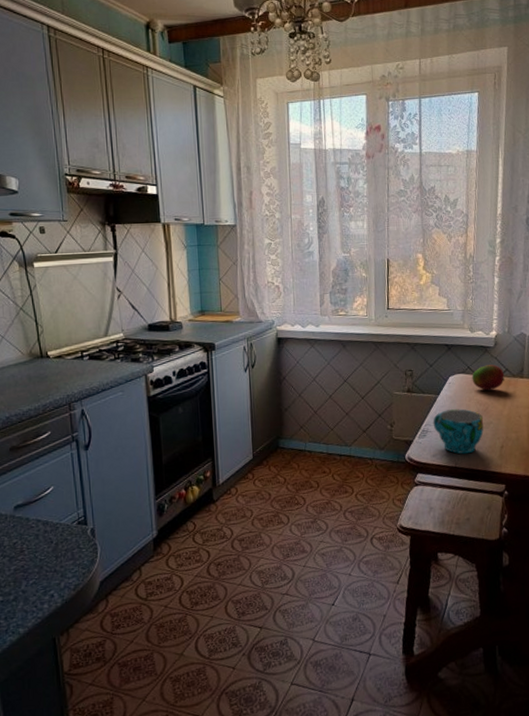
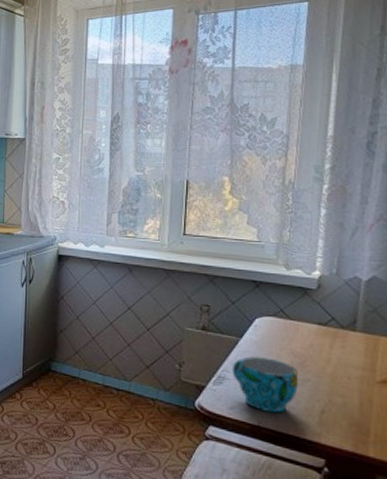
fruit: present [471,364,505,391] -> none [285,310,329,341]

